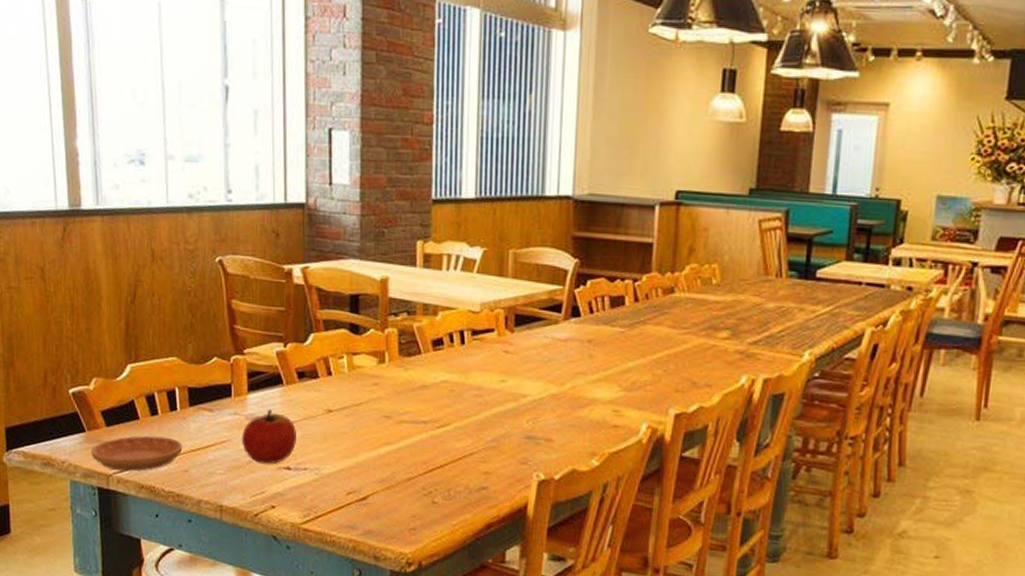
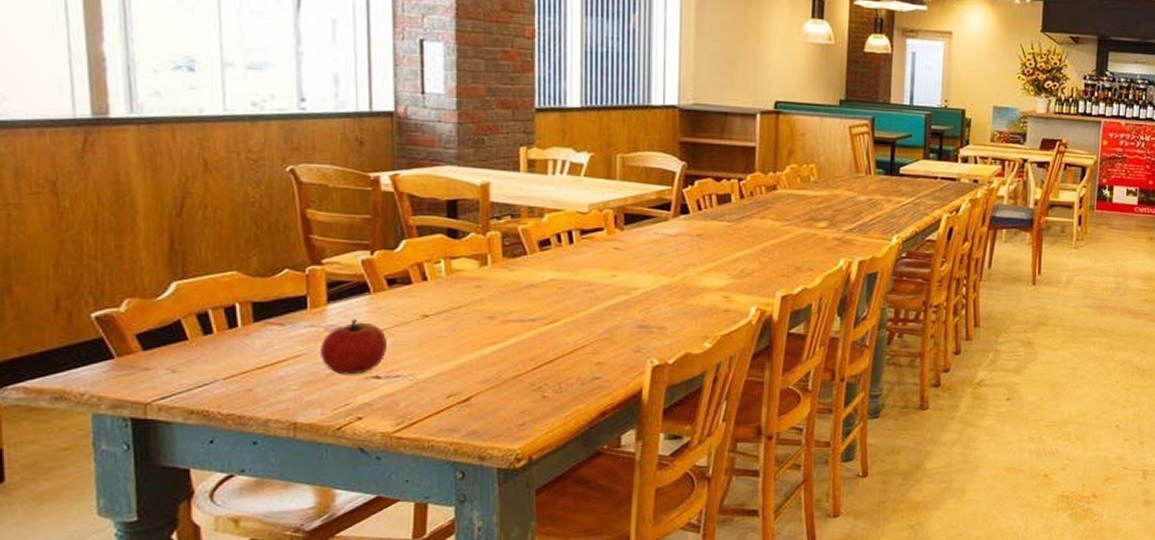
saucer: present [91,435,183,471] -> none [122,356,246,397]

